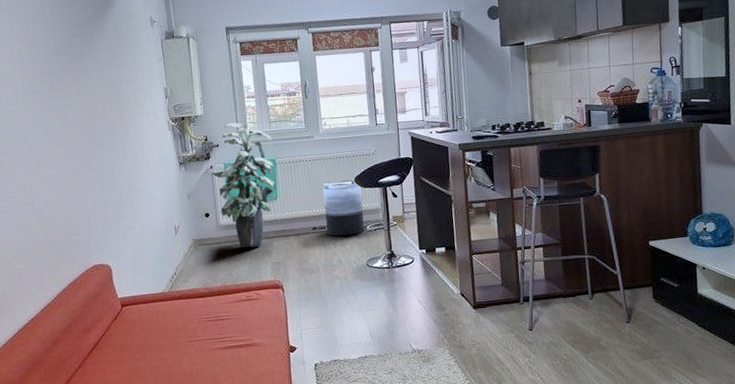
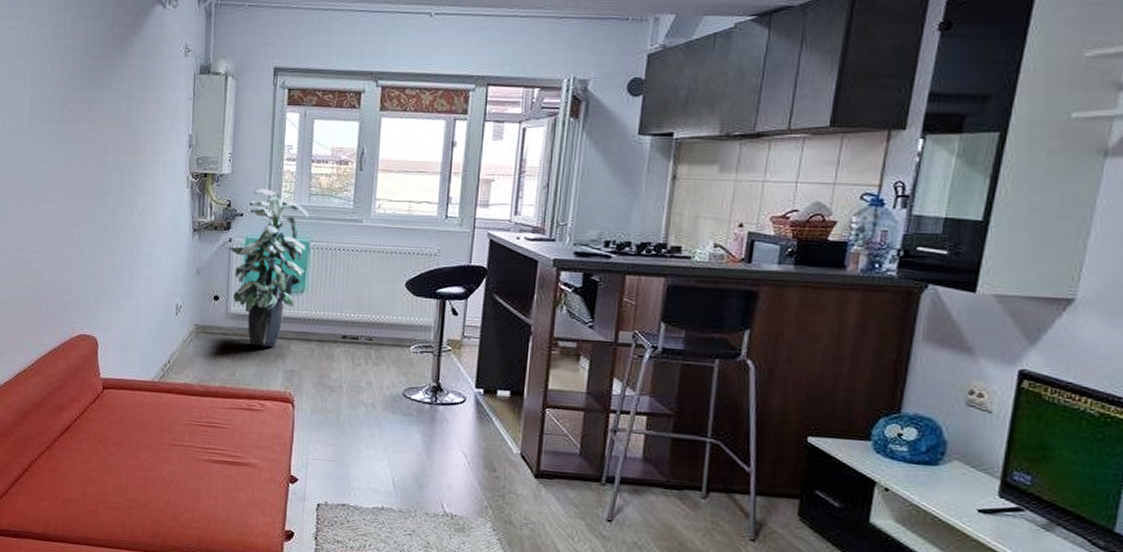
trash can: present [323,179,365,236] -> none [359,281,412,354]

